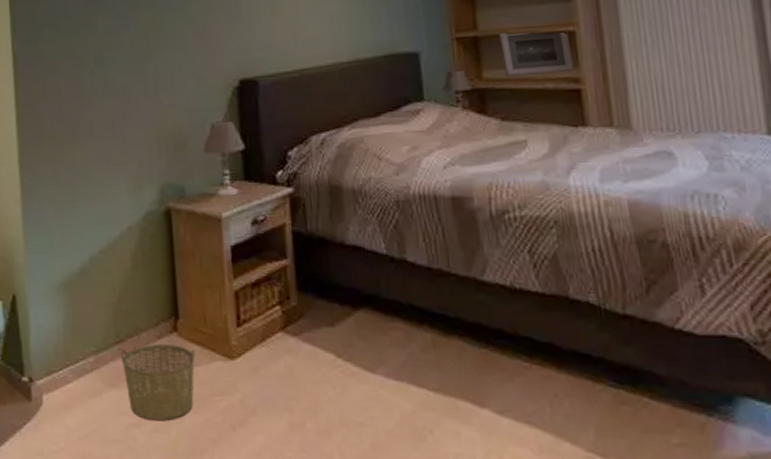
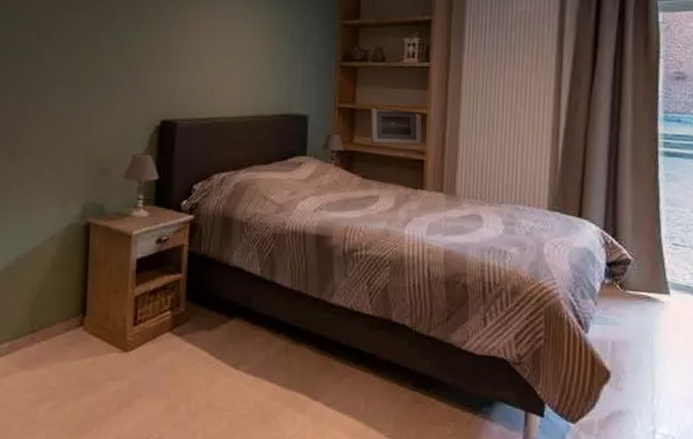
basket: present [120,344,195,421] -> none [32,335,96,400]

